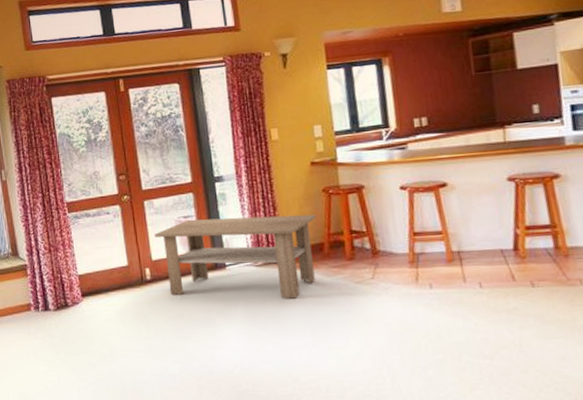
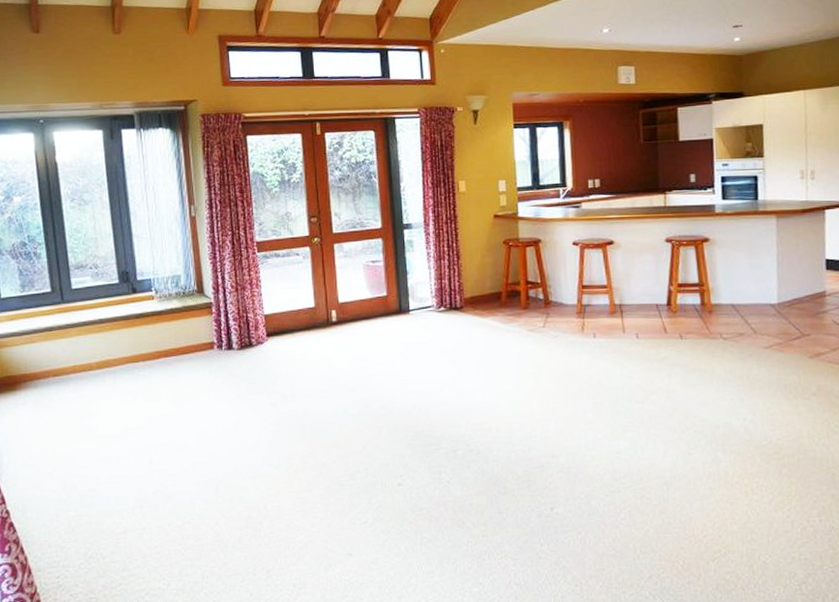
coffee table: present [155,214,317,299] -> none [343,264,496,344]

